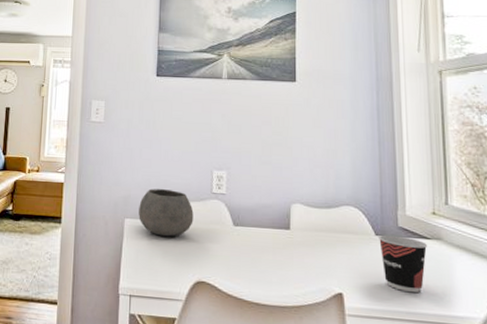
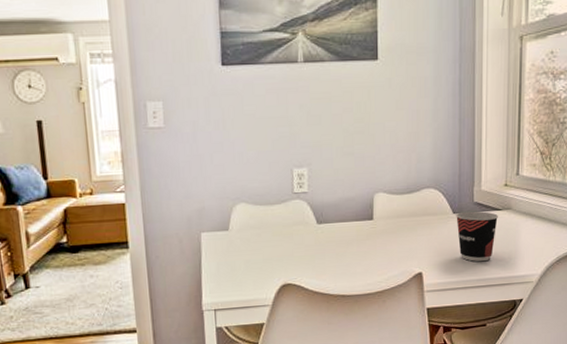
bowl: present [139,188,194,237] -> none [215,195,276,246]

